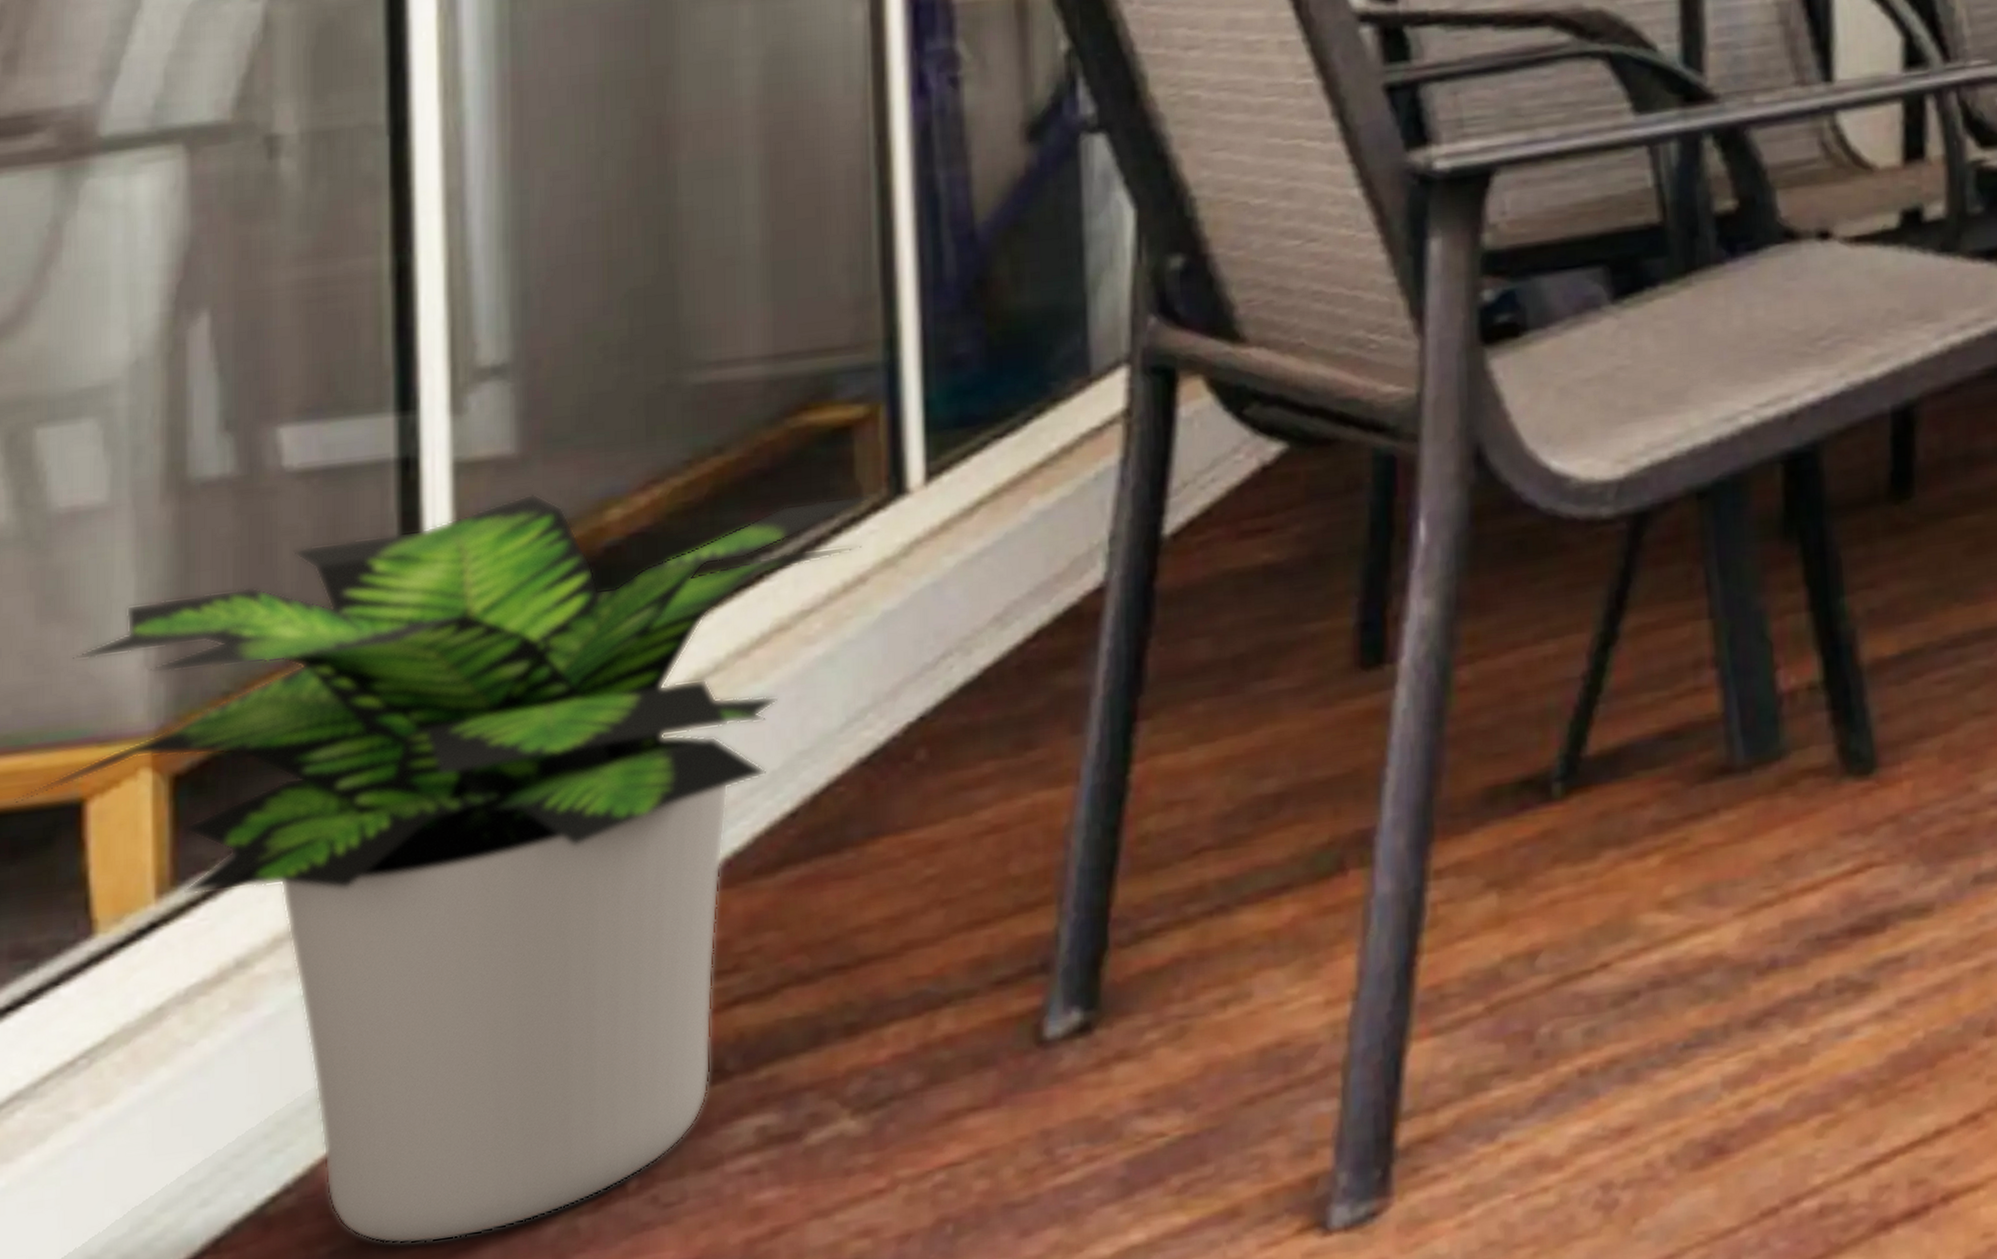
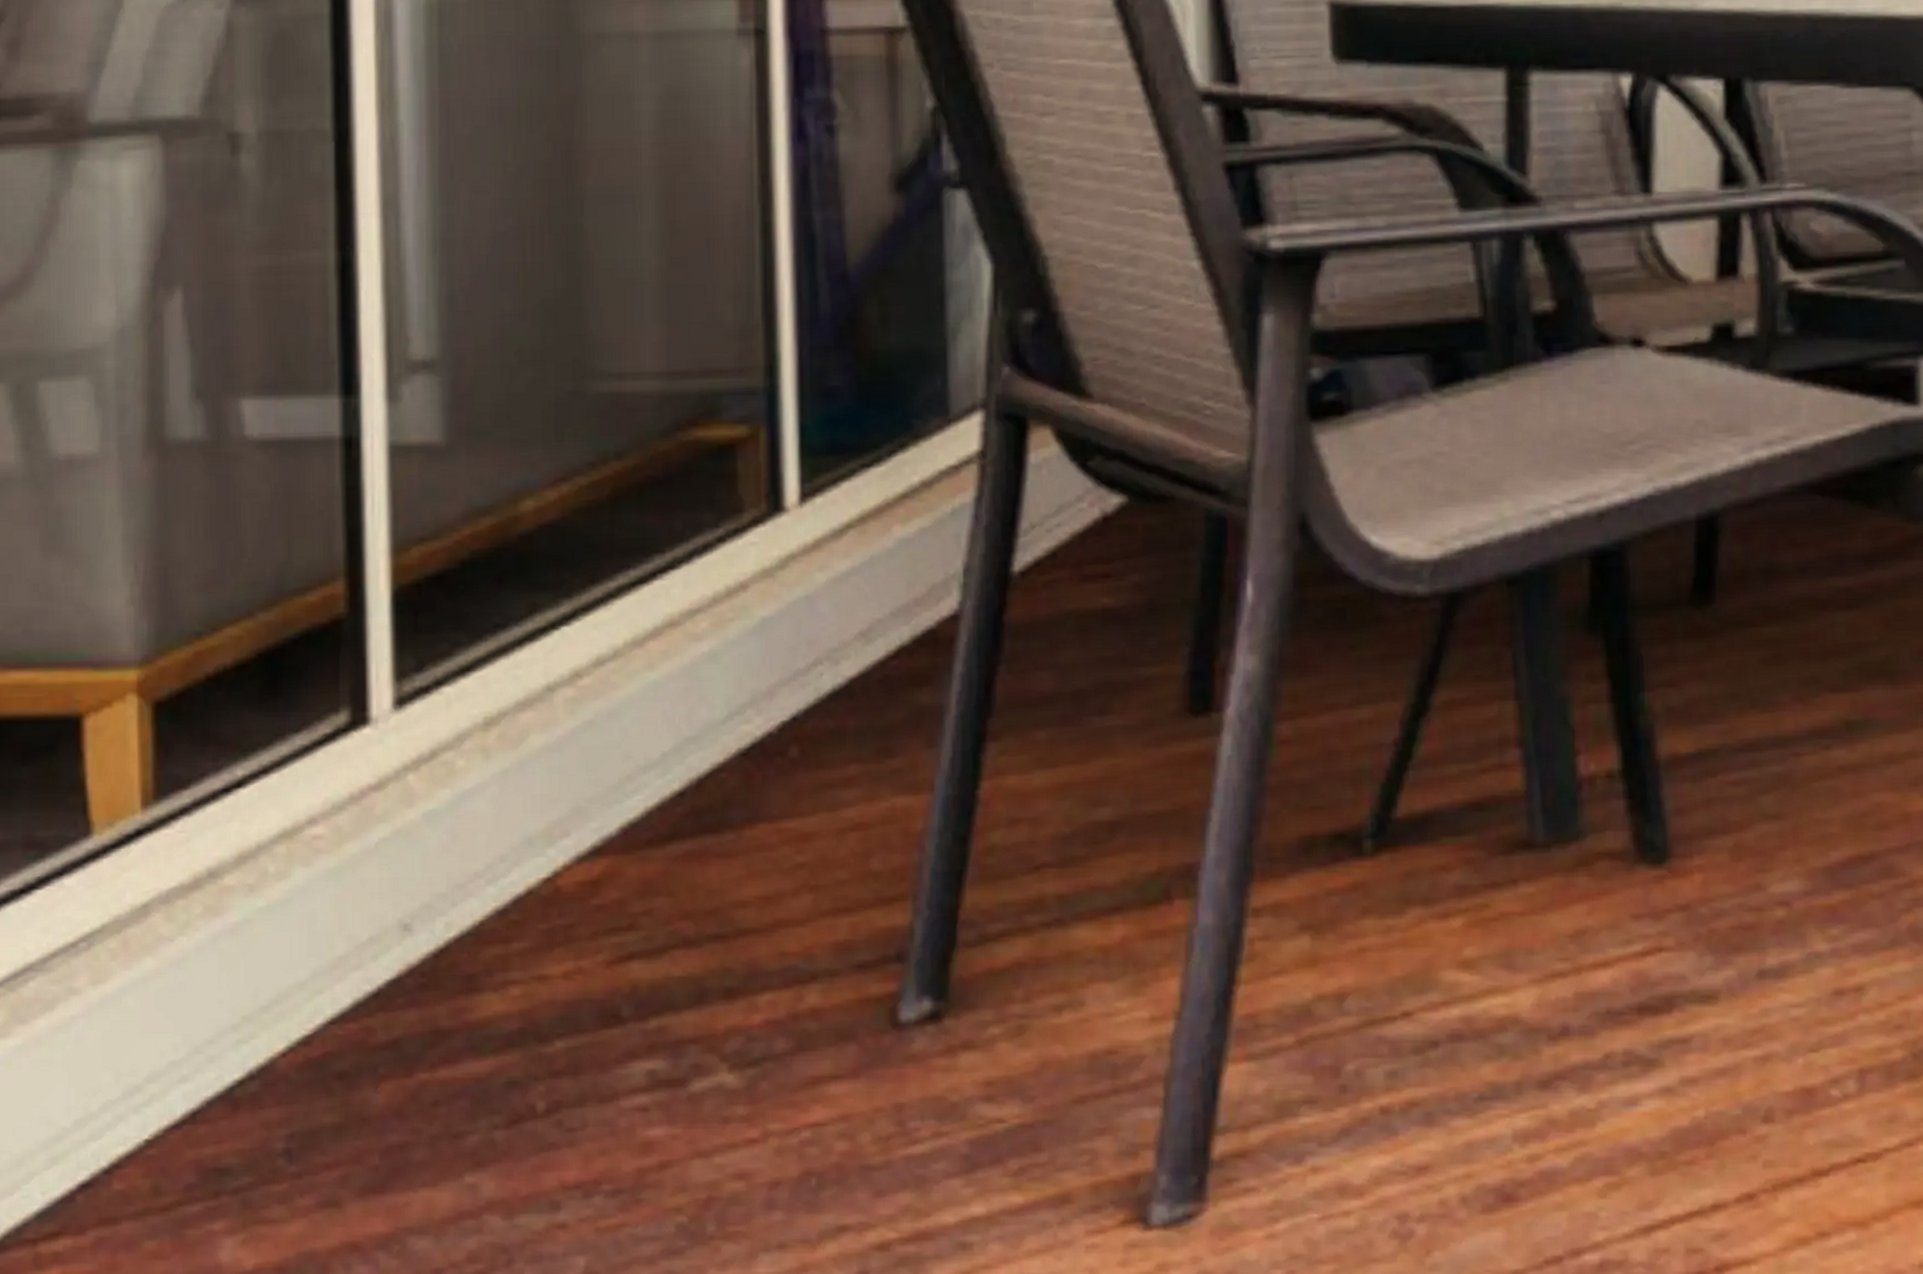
potted plant: present [15,493,872,1245] -> none [25,480,753,1138]

